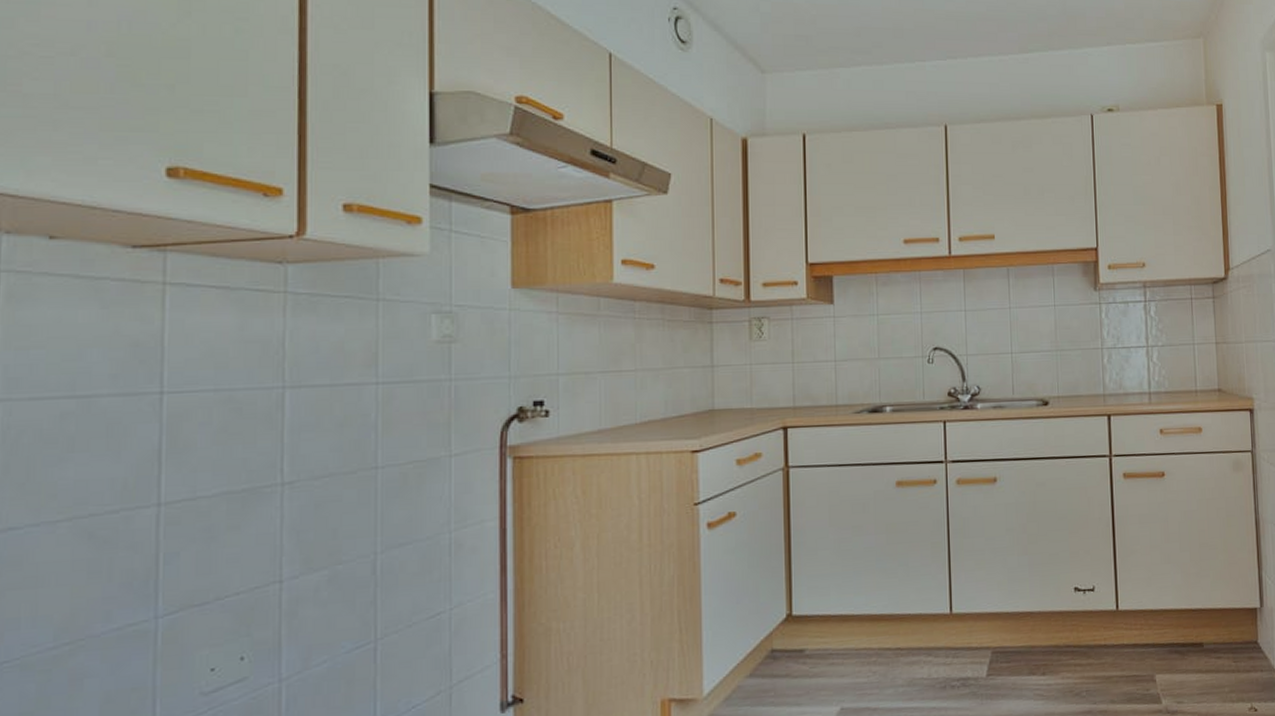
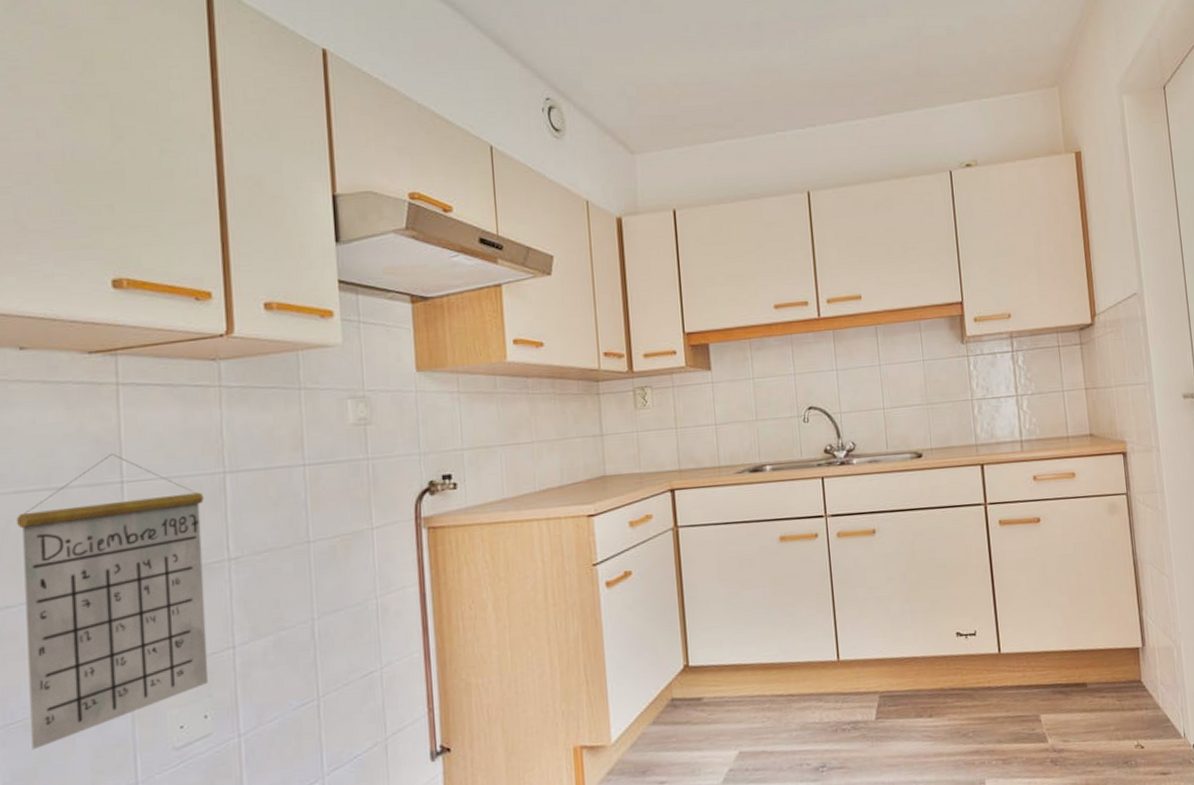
calendar: none [29,361,257,693] -> present [17,454,209,750]

